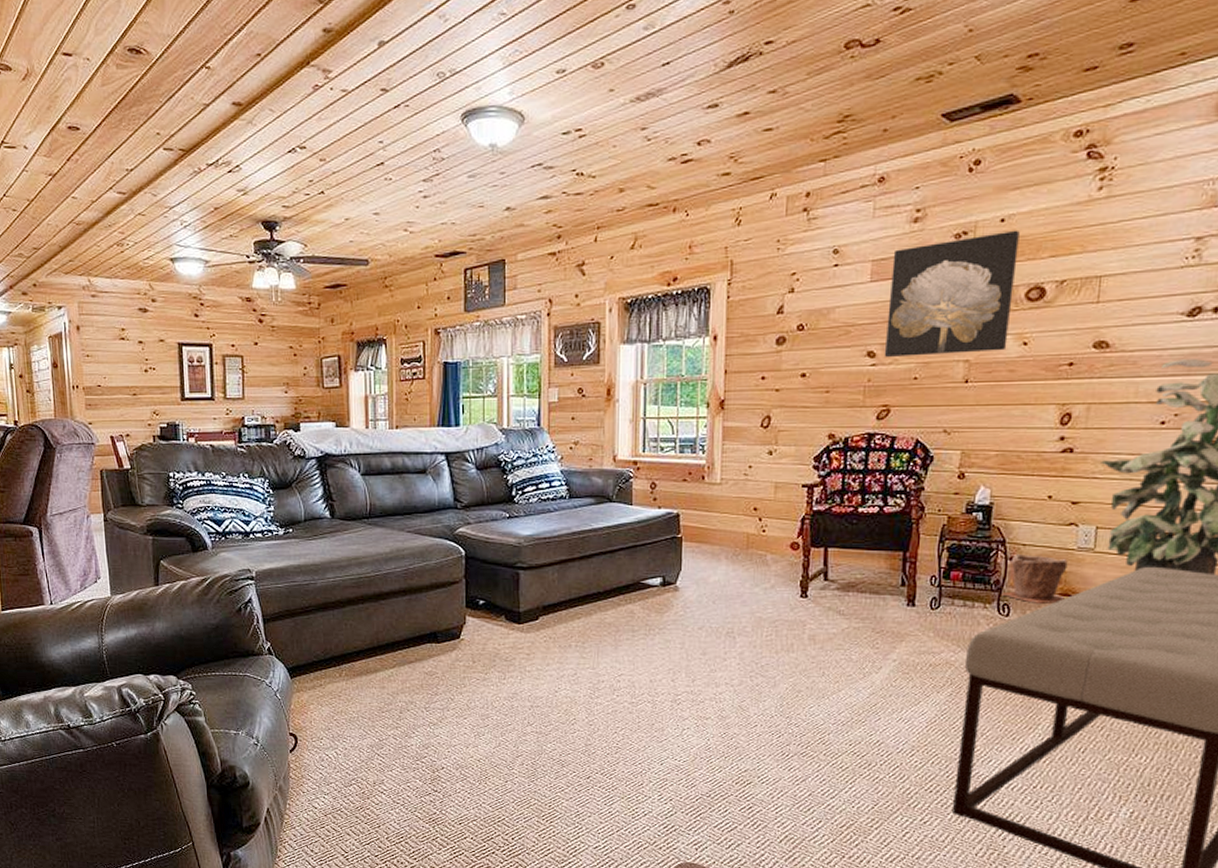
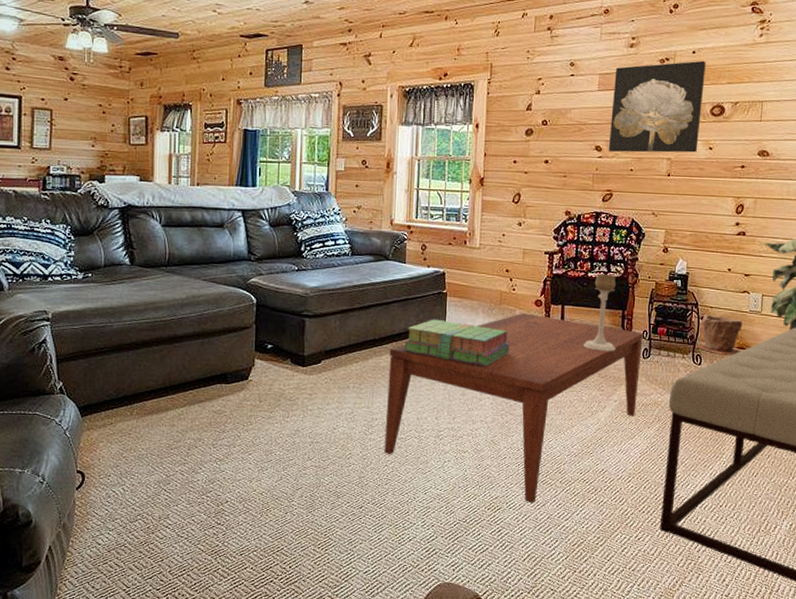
coffee table: none [613,559,931,778] -> present [384,313,643,504]
stack of books: none [632,568,759,621] -> present [403,319,509,367]
candle holder: none [852,508,896,601] -> present [583,273,617,351]

